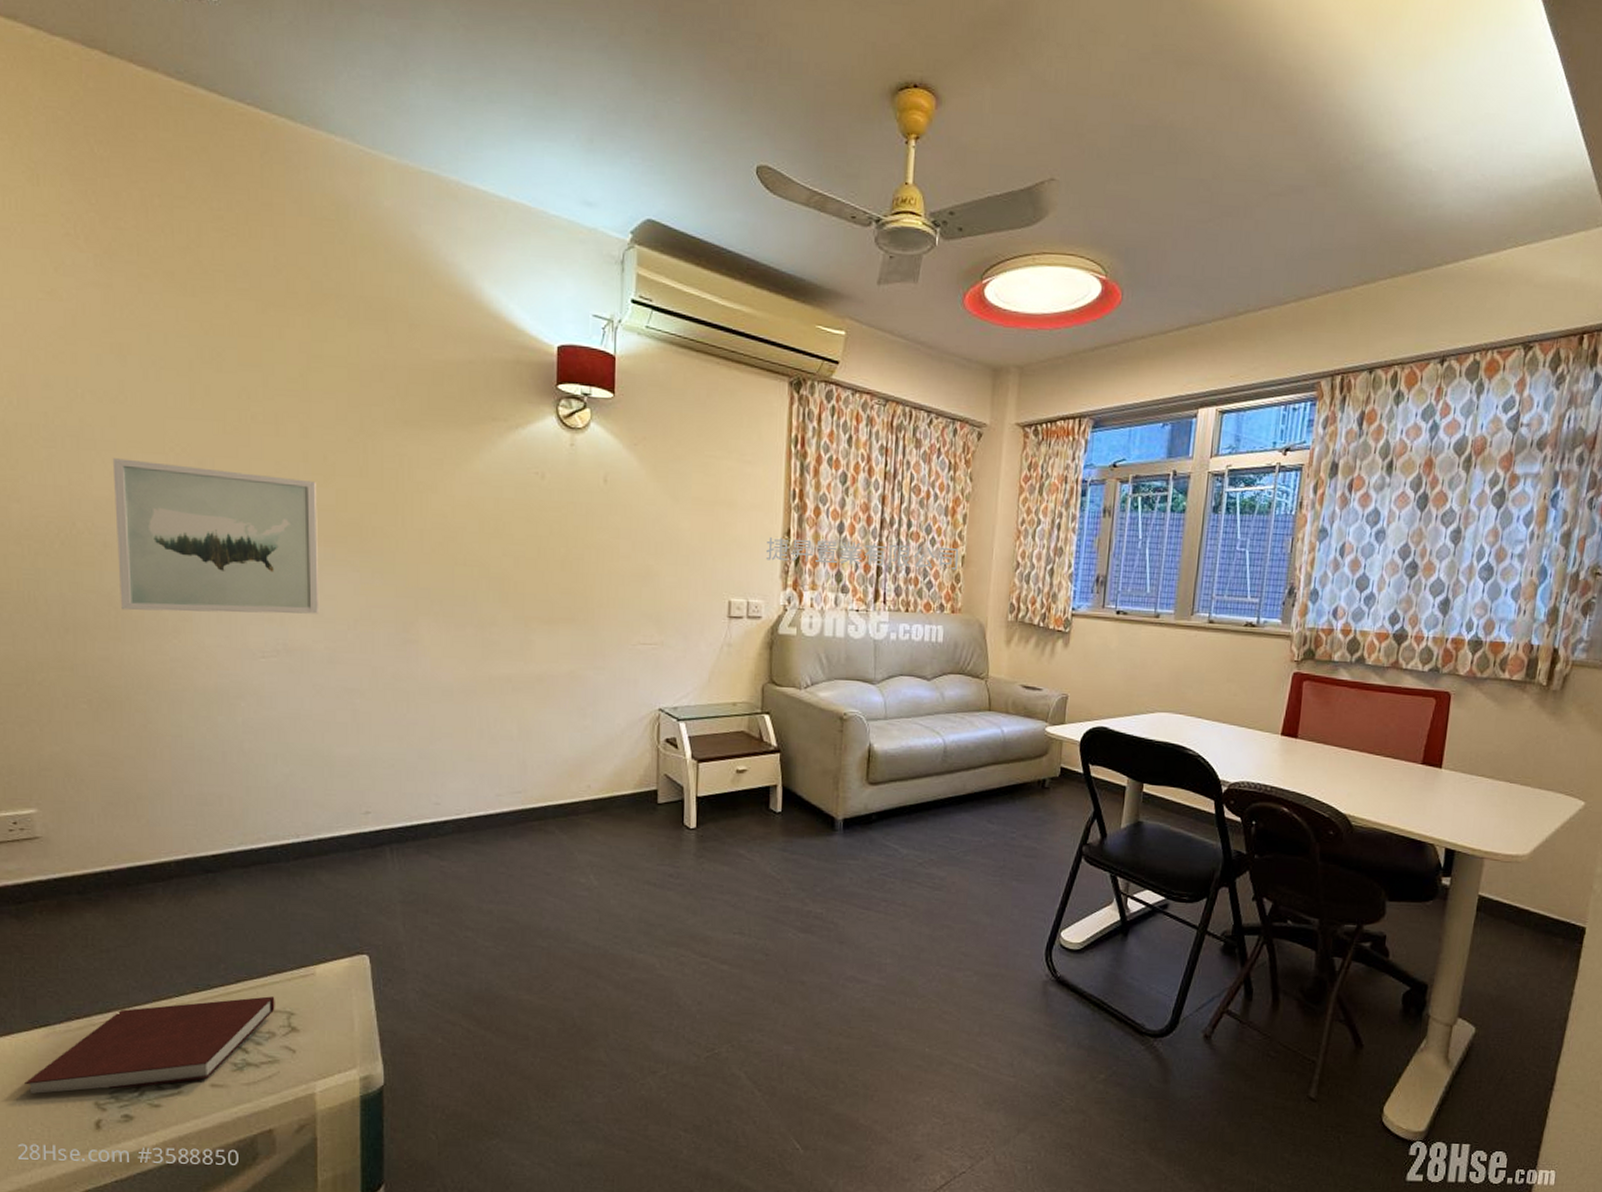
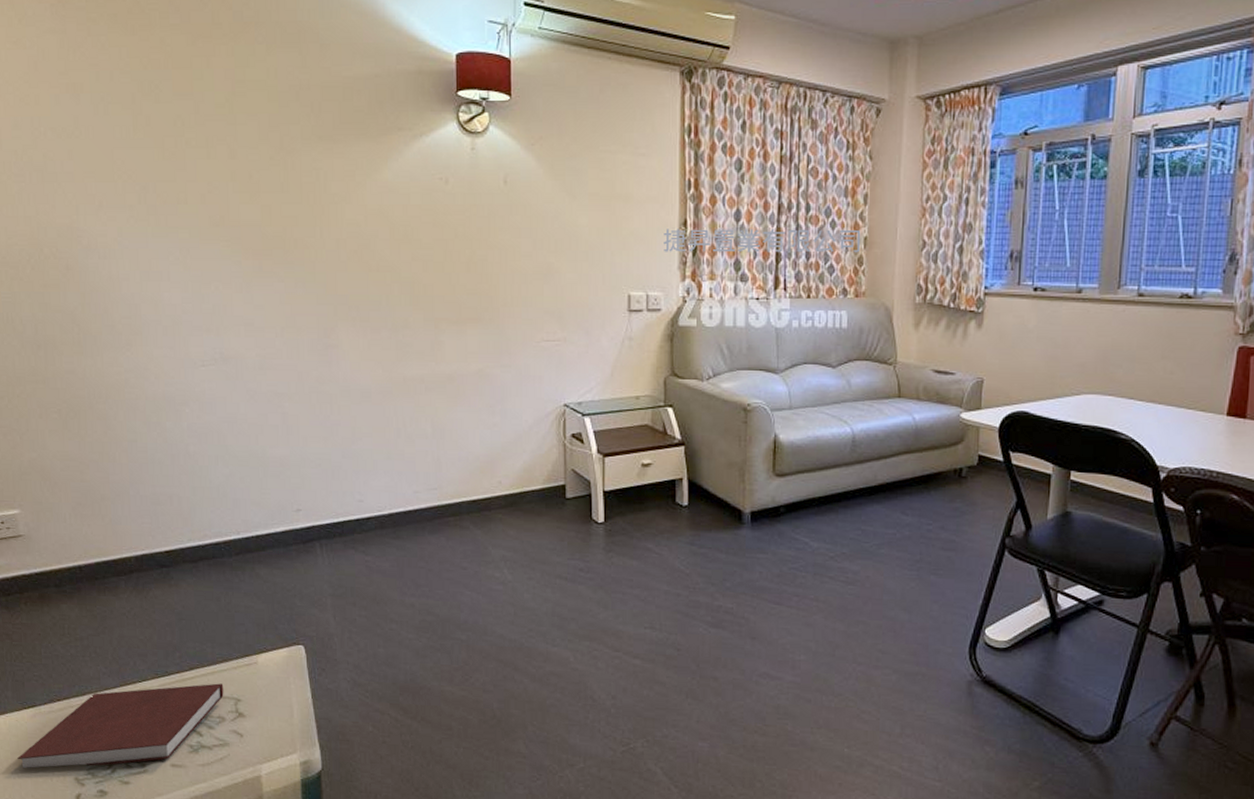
wall art: present [112,458,319,614] -> none [71,188,250,327]

